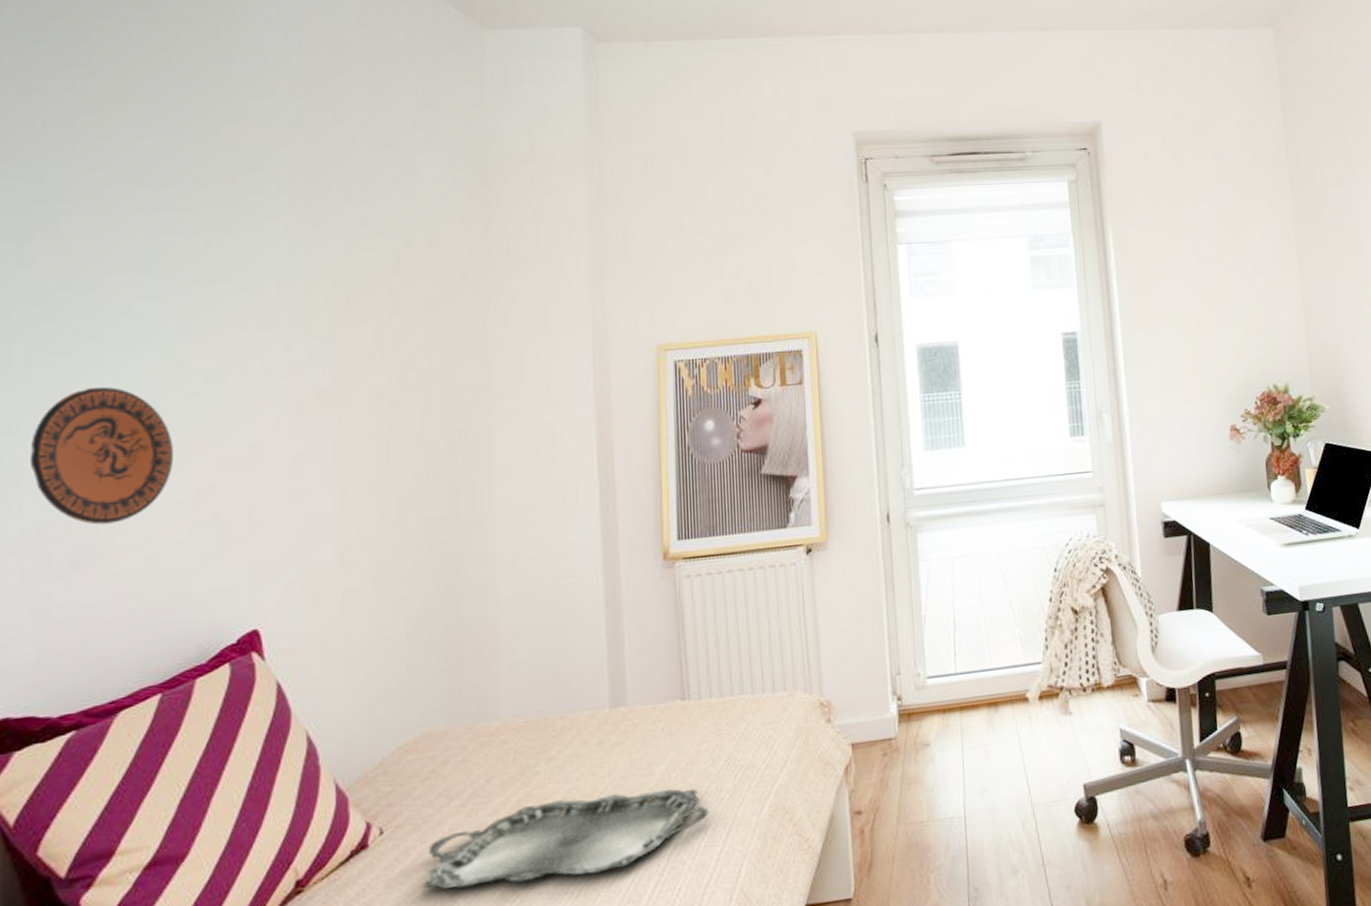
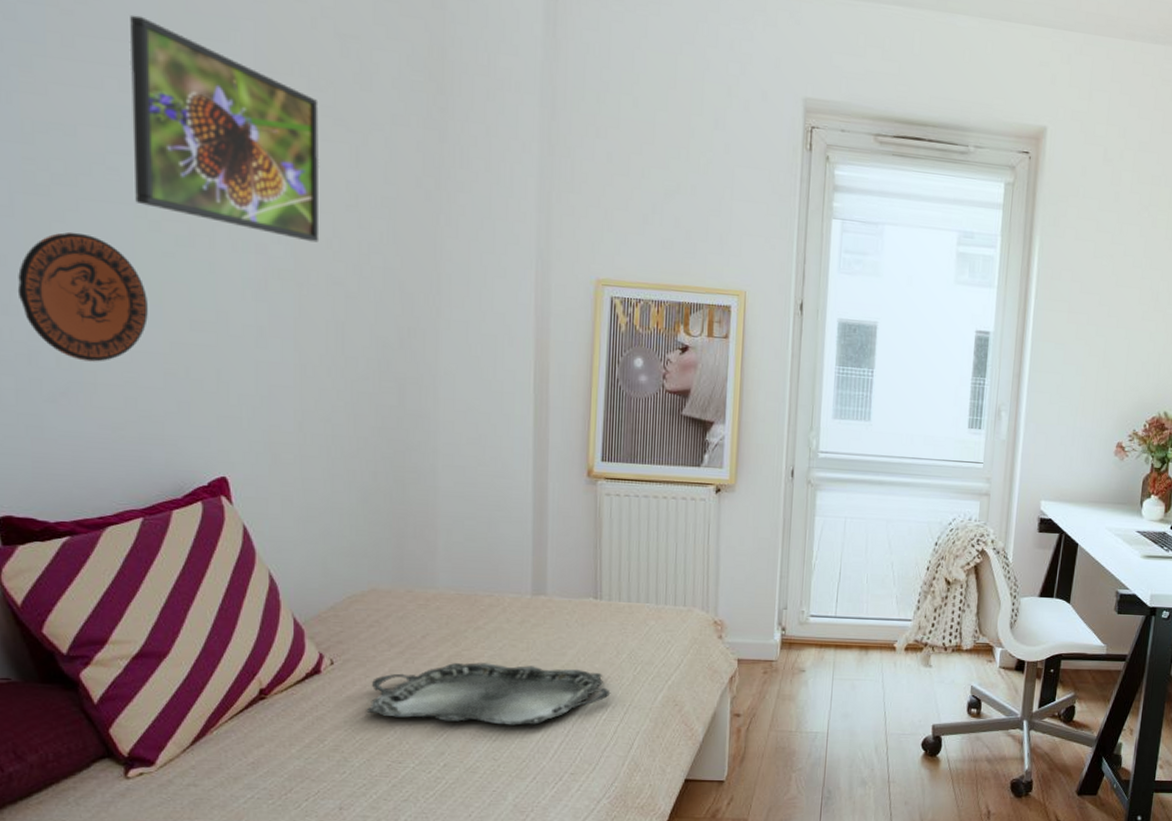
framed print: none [160,159,361,356] -> present [129,15,320,243]

